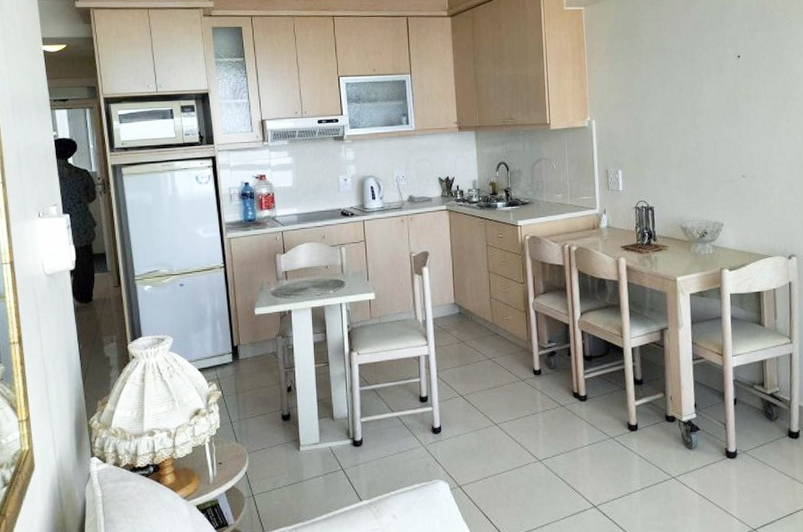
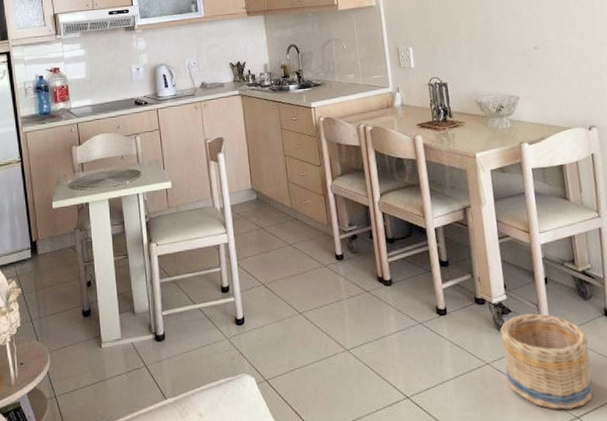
basket: none [687,432,771,522] -> present [500,313,593,410]

